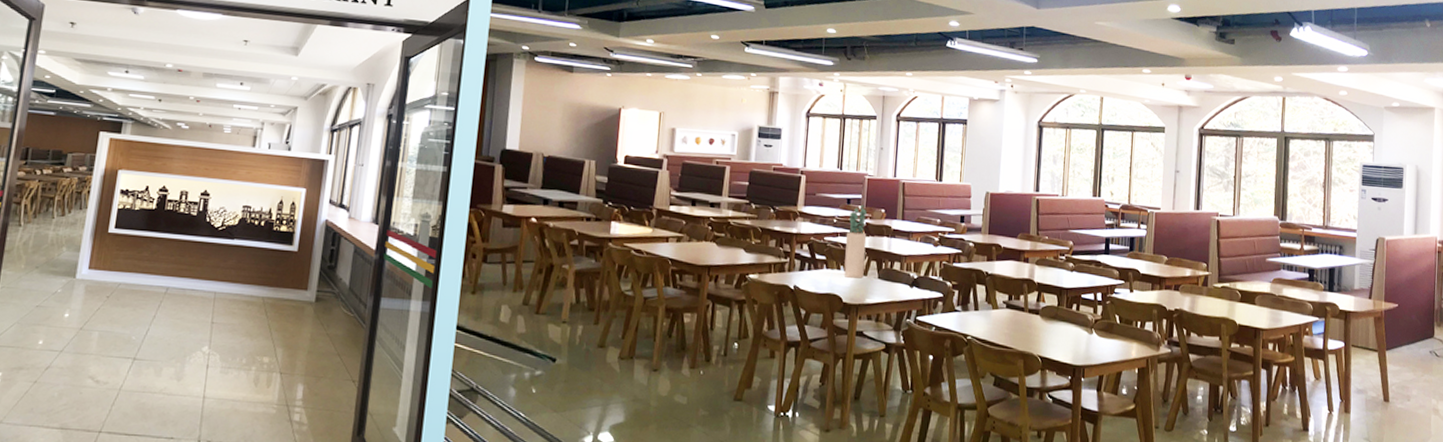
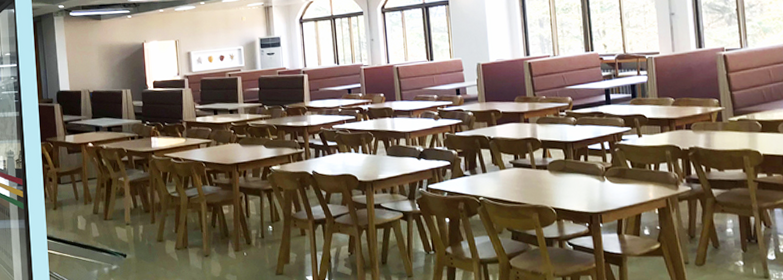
vase: present [844,202,867,279] -> none [351,90,373,159]

